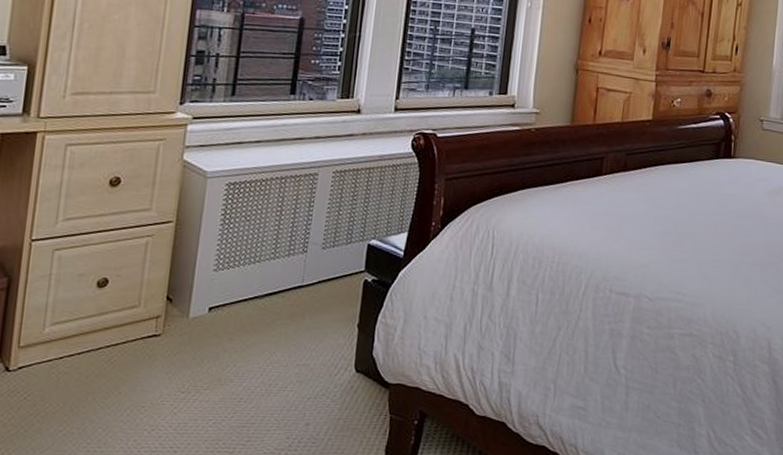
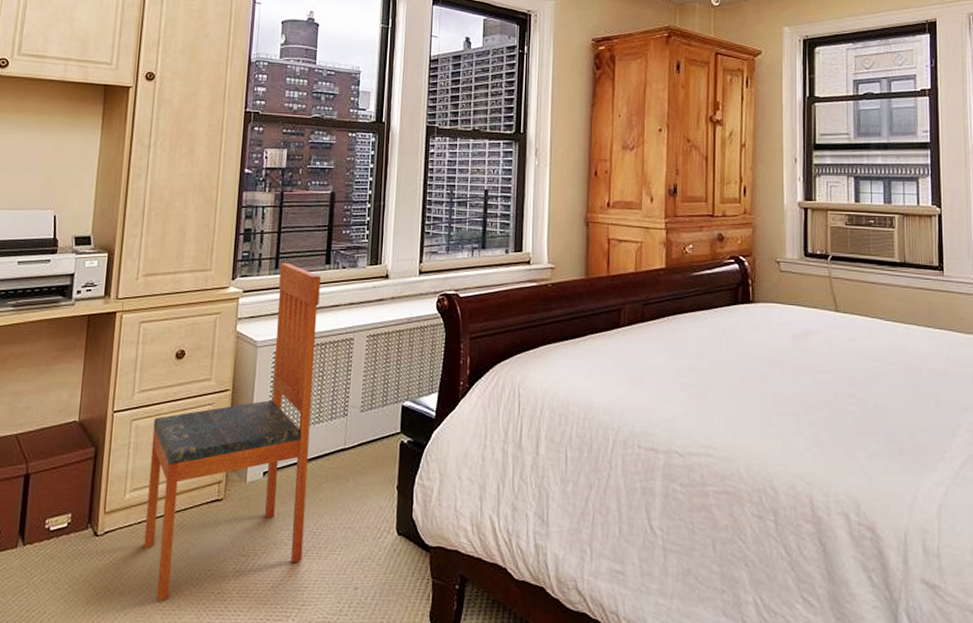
chair: none [65,90,284,439] -> present [143,263,321,602]

